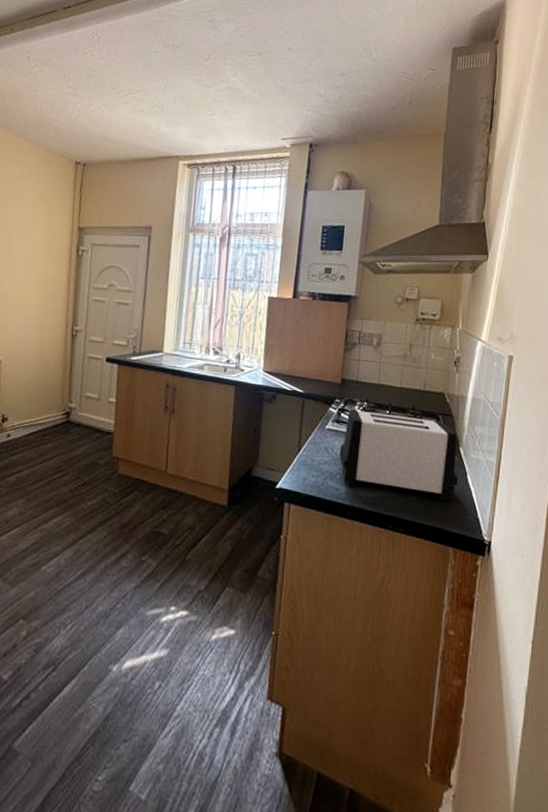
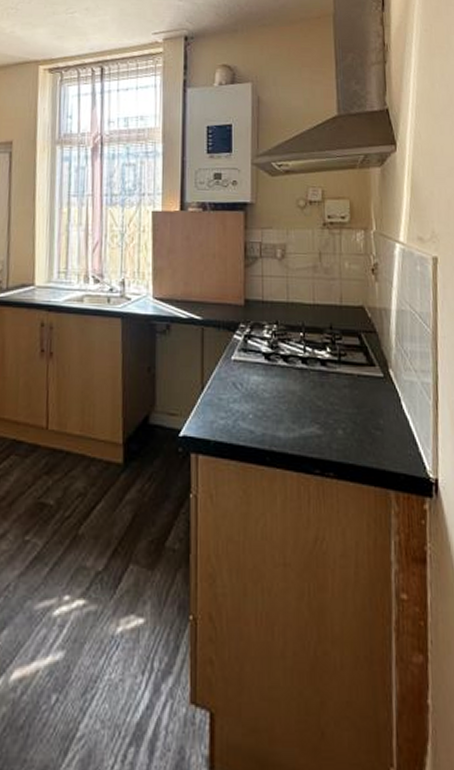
toaster: present [339,408,458,501] -> none [250,333,391,434]

